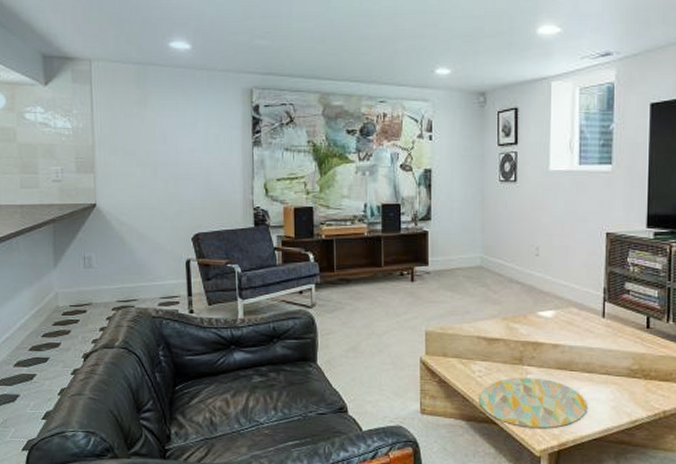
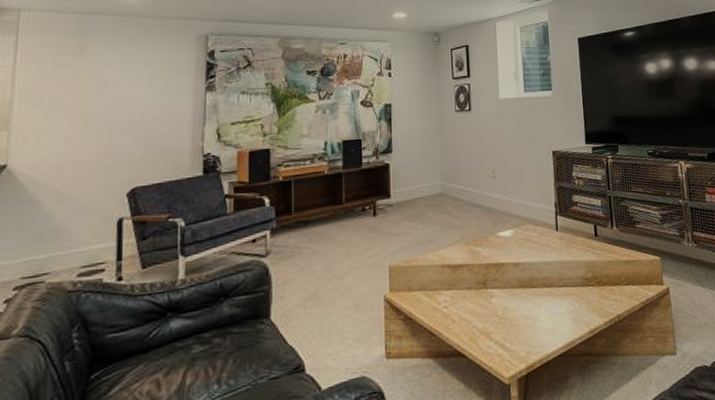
decorative tray: present [479,377,588,429] -> none [446,299,551,355]

